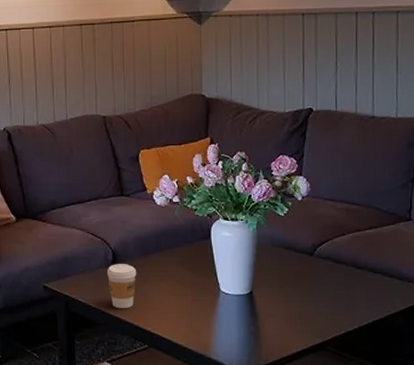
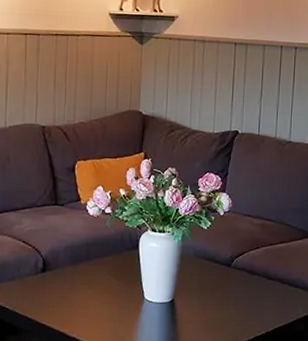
coffee cup: present [107,264,137,309] -> none [36,272,66,316]

